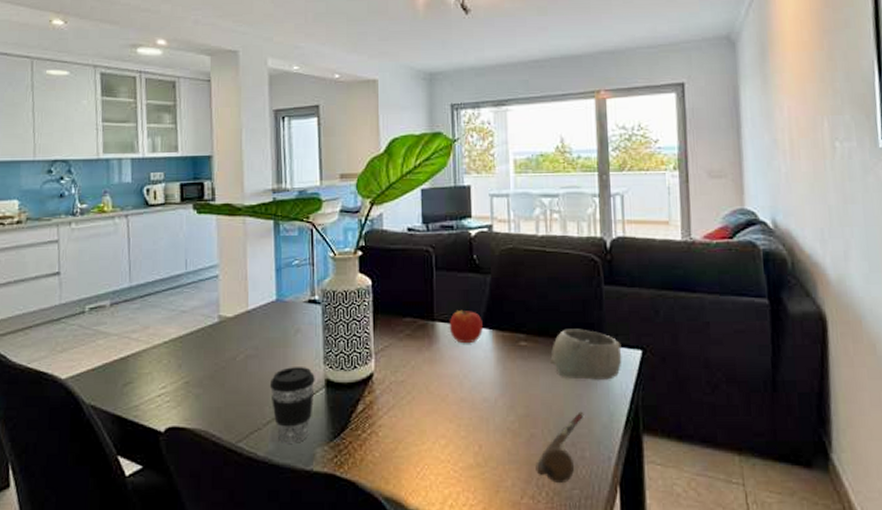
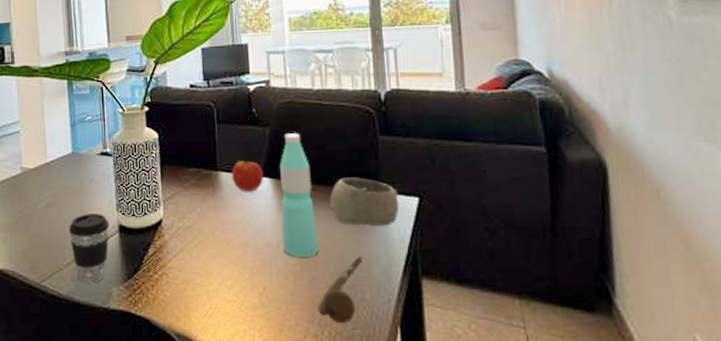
water bottle: none [500,282,539,413] -> present [280,133,319,257]

